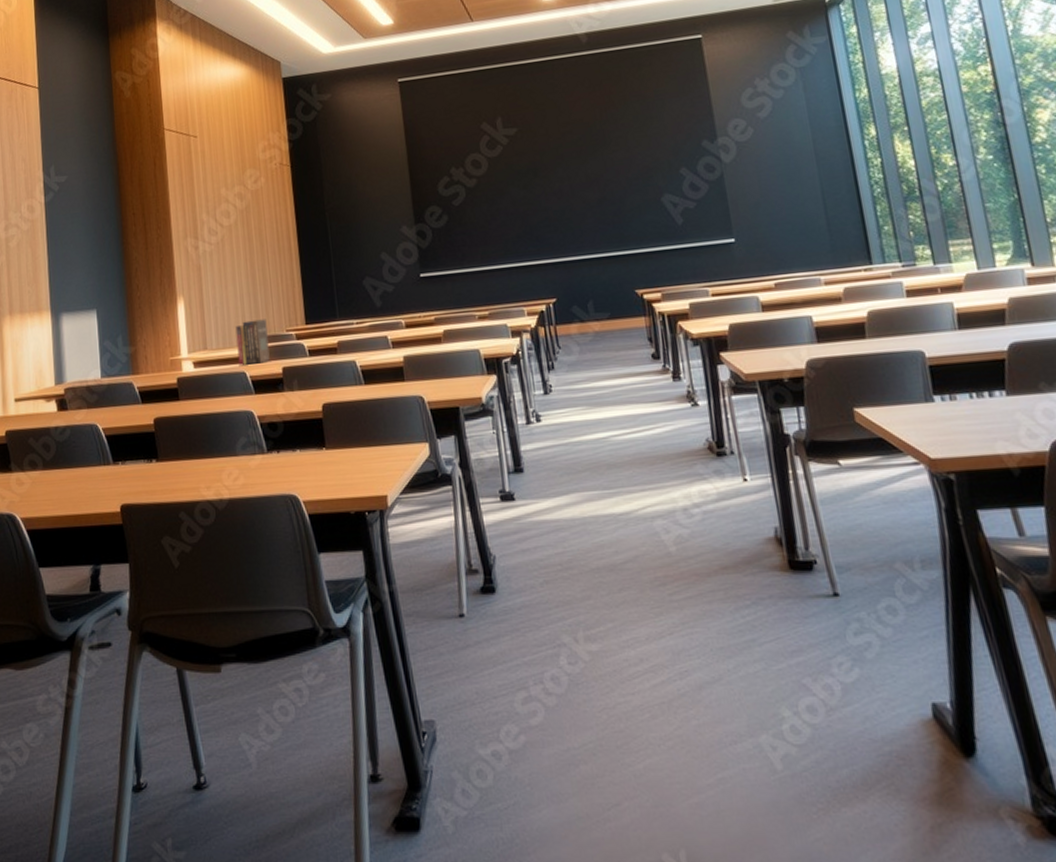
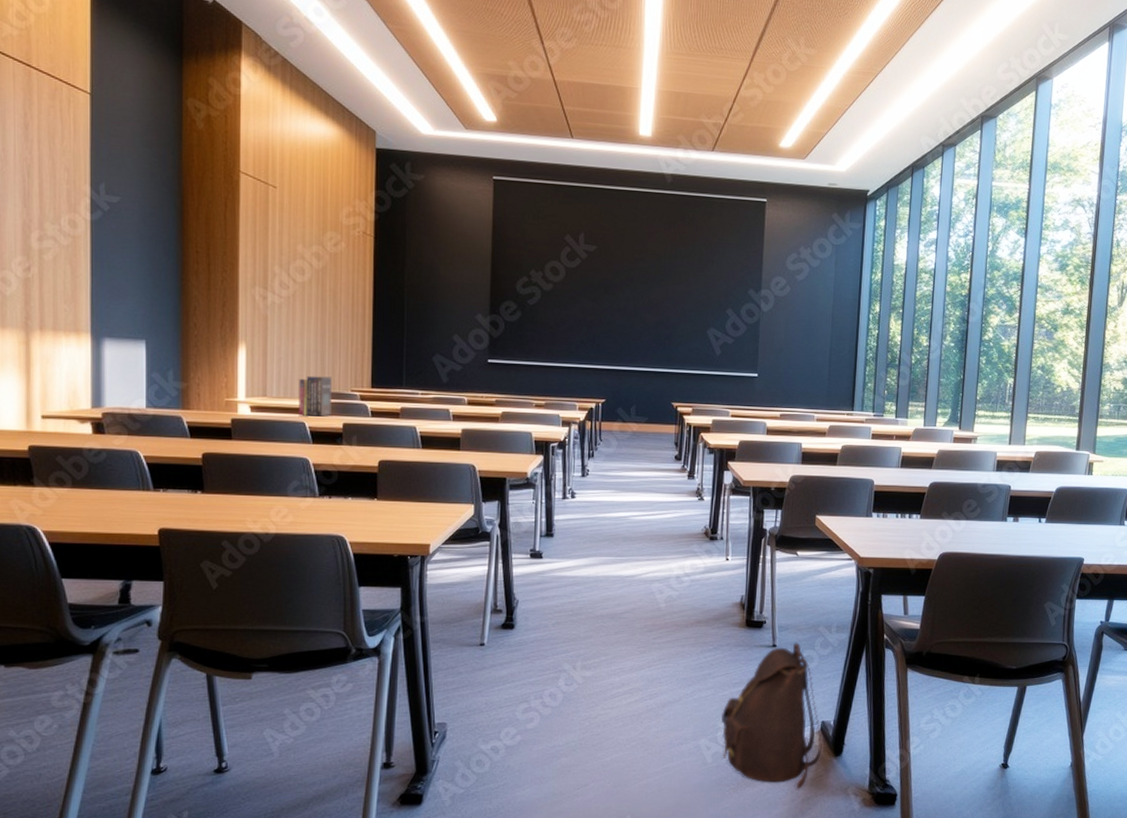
backpack: none [782,588,944,810] -> present [720,642,822,789]

